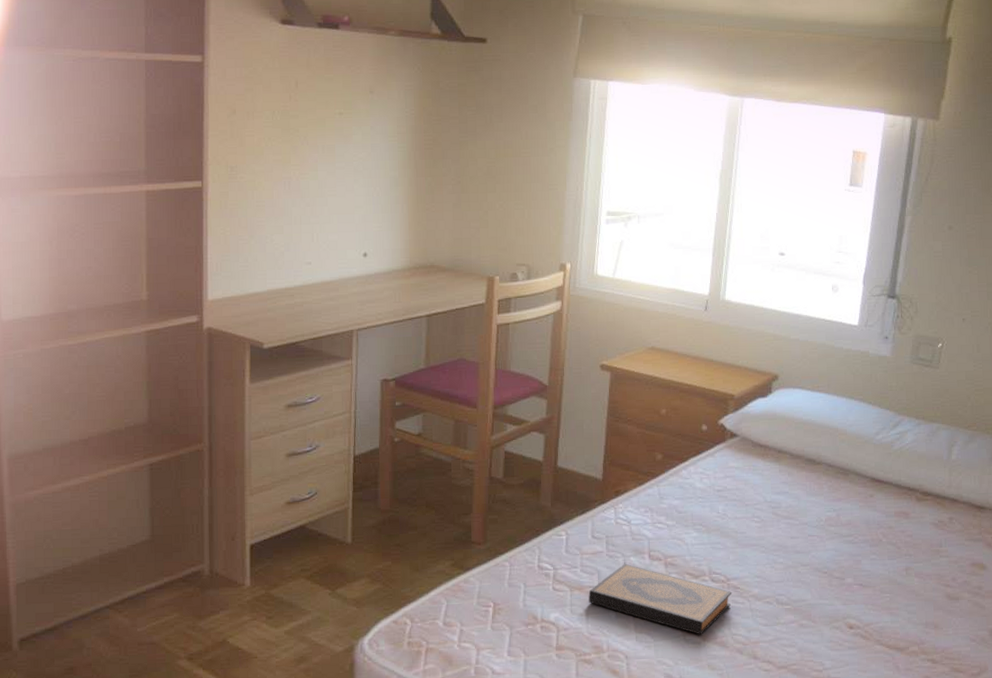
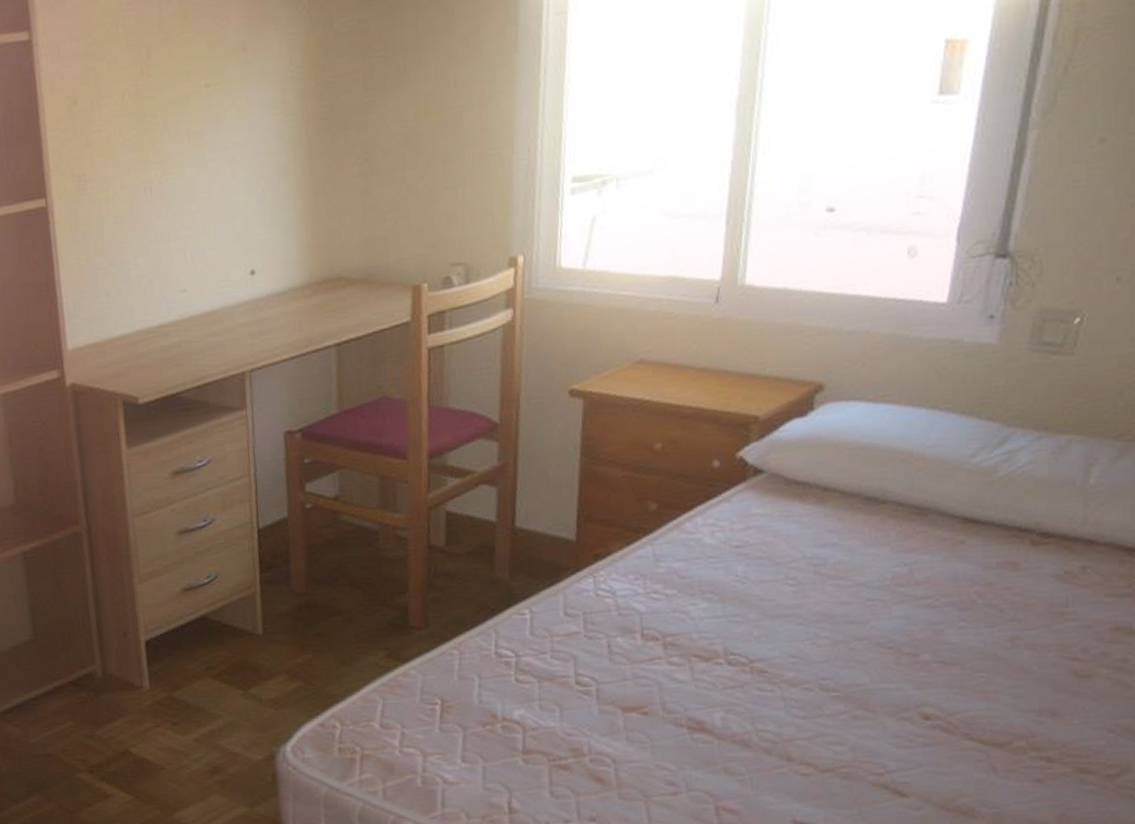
hardback book: present [588,563,732,635] -> none [562,645,757,732]

